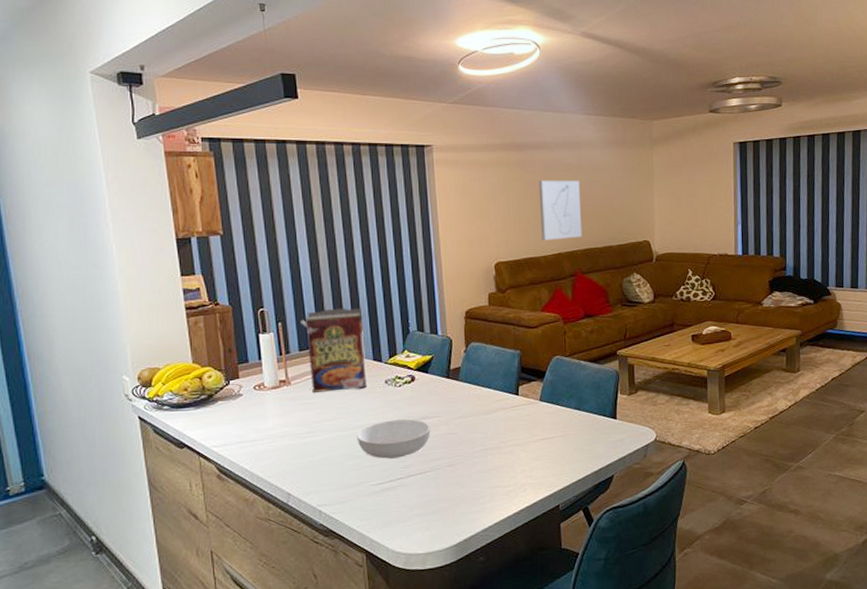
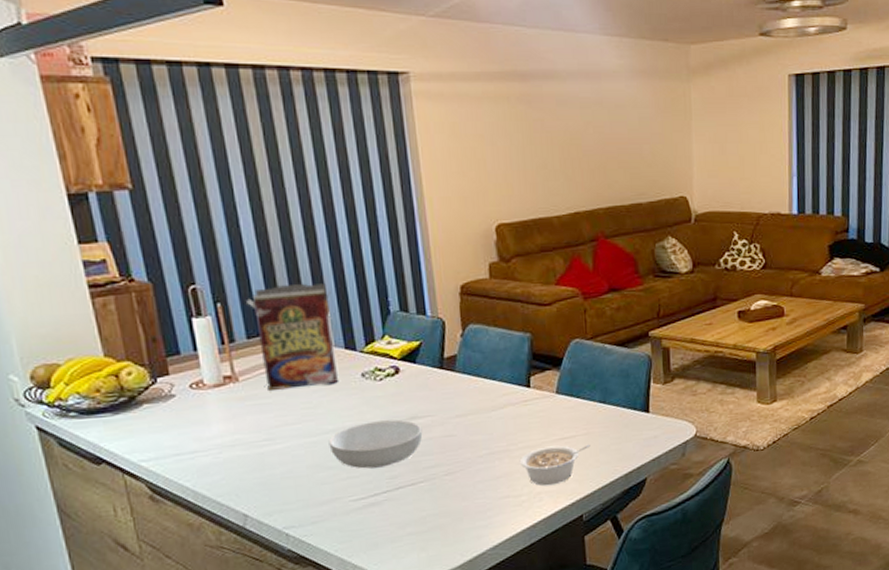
legume: none [508,444,567,479] -> present [519,444,591,486]
wall art: present [538,180,583,241] -> none [548,120,605,197]

